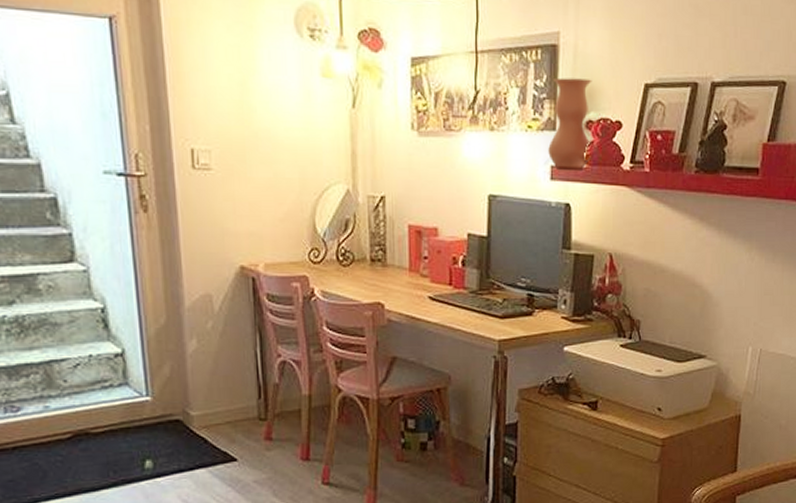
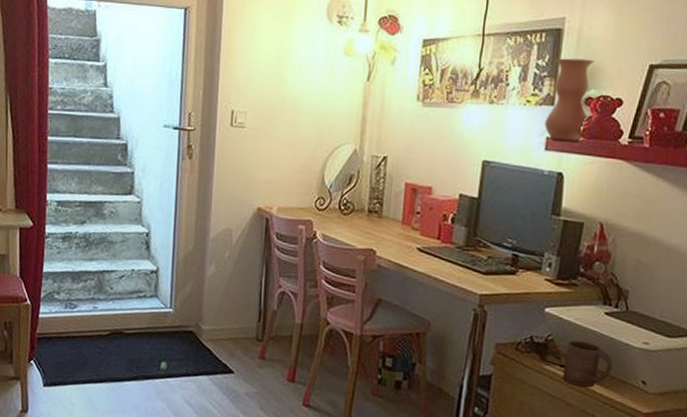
cup: none [586,376,630,423] -> present [563,340,613,388]

